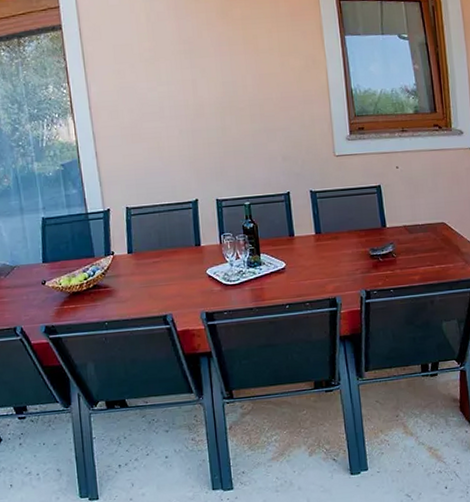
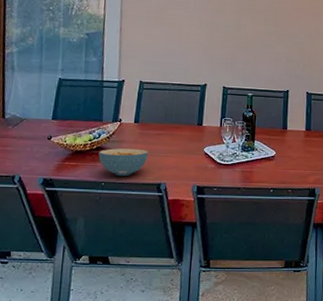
cereal bowl: none [96,281,149,314] -> present [98,148,149,177]

